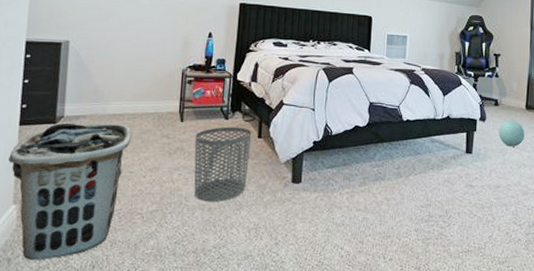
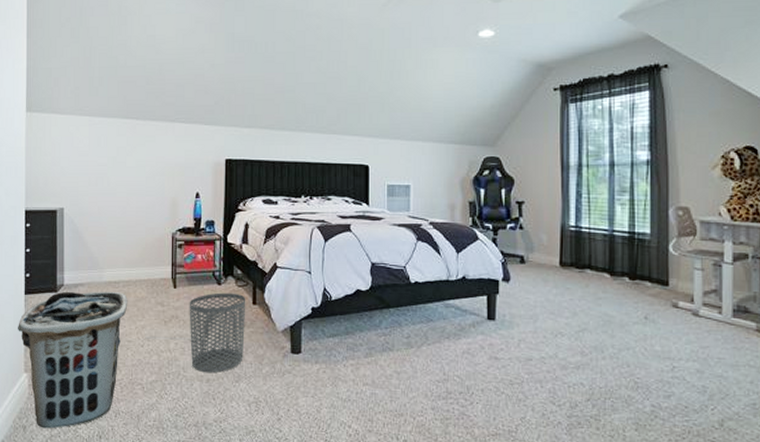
ball: present [499,120,525,147] -> none [527,280,560,312]

